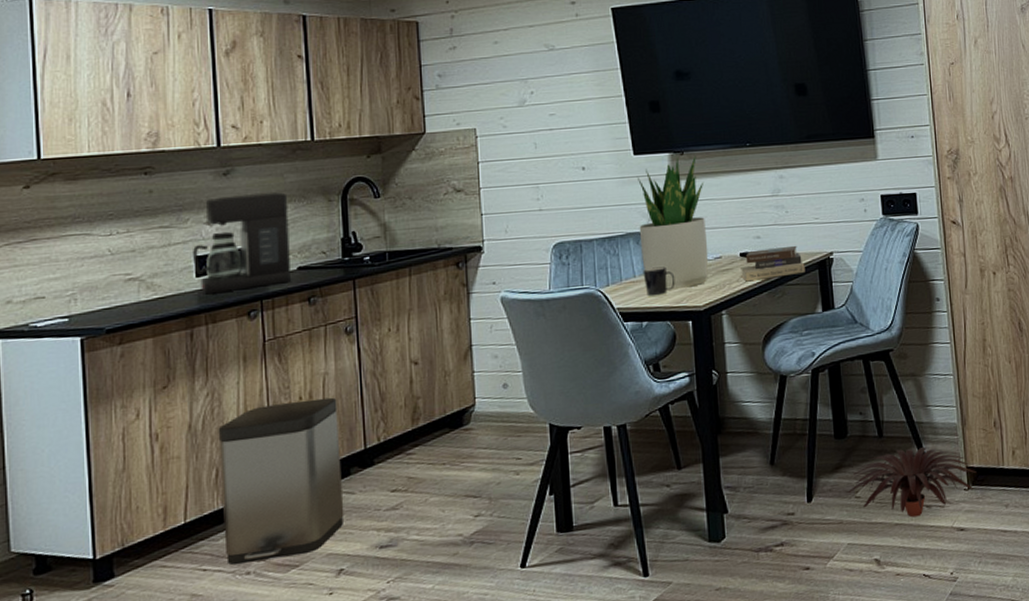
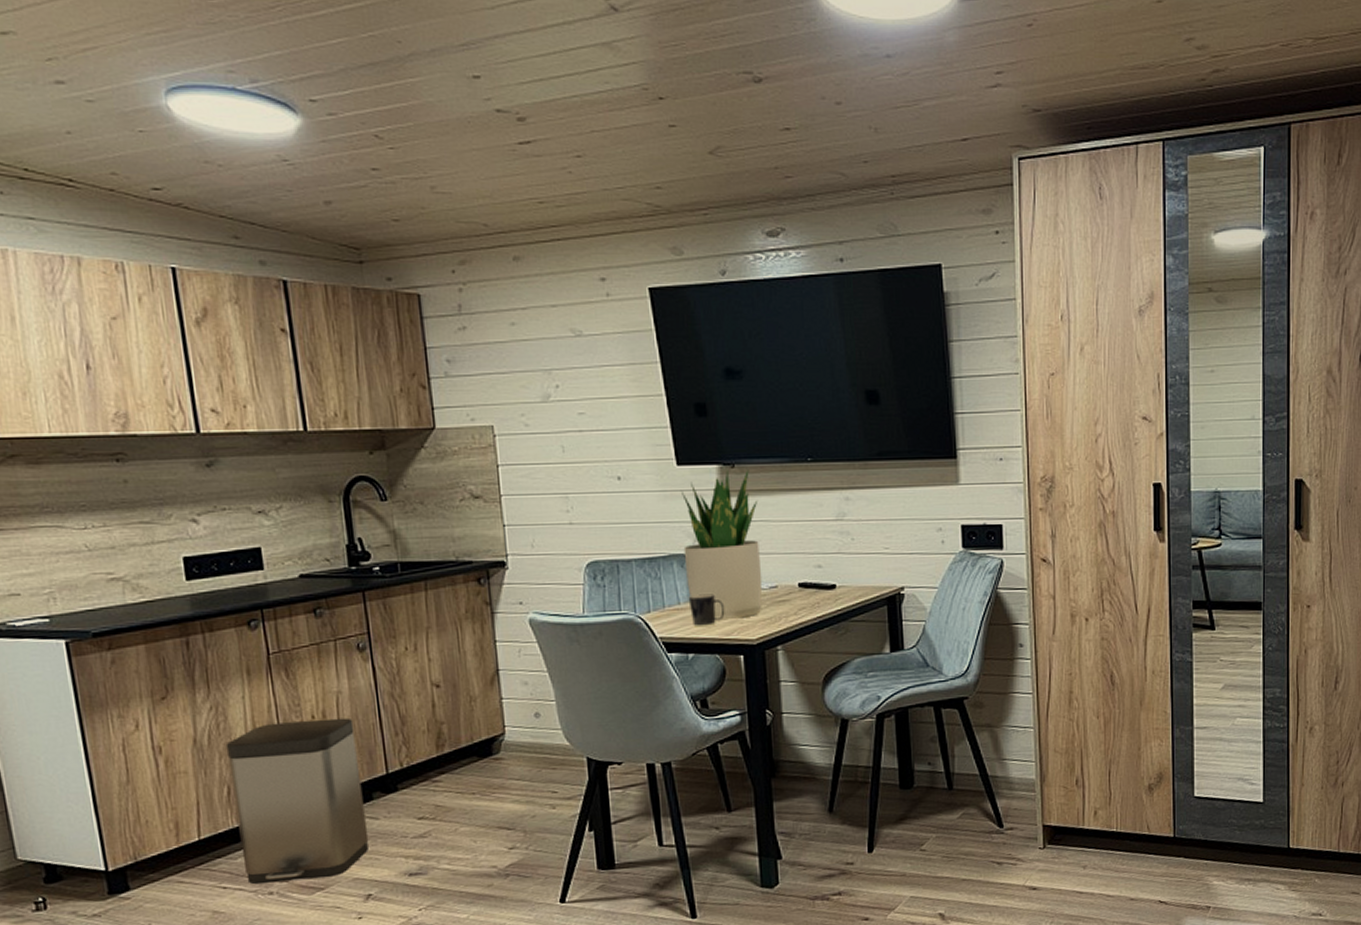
coffee maker: present [193,192,291,295] -> none [180,489,292,600]
books: present [741,245,805,282] -> none [799,577,872,615]
plant: present [845,447,977,518] -> none [910,802,1054,874]

